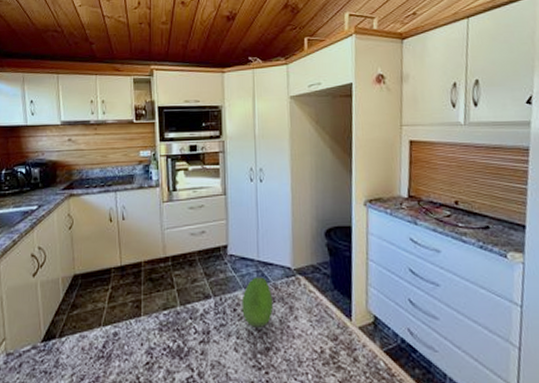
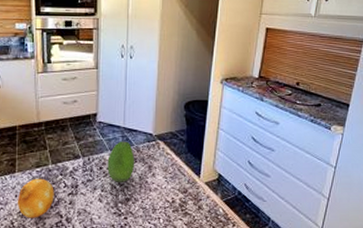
fruit: none [143,322,184,372] -> present [17,178,54,218]

